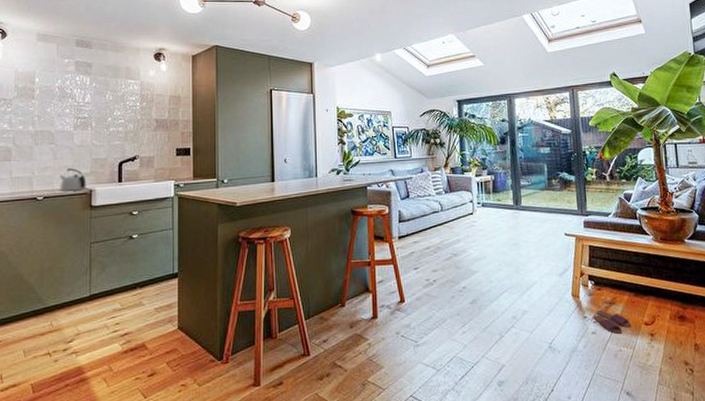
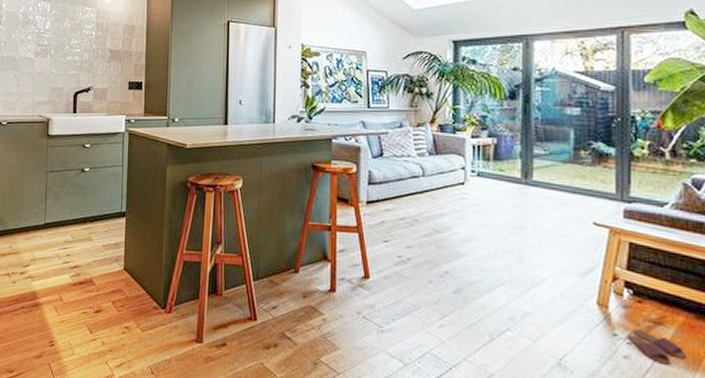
kettle: present [59,168,87,193] -> none [21,95,45,119]

